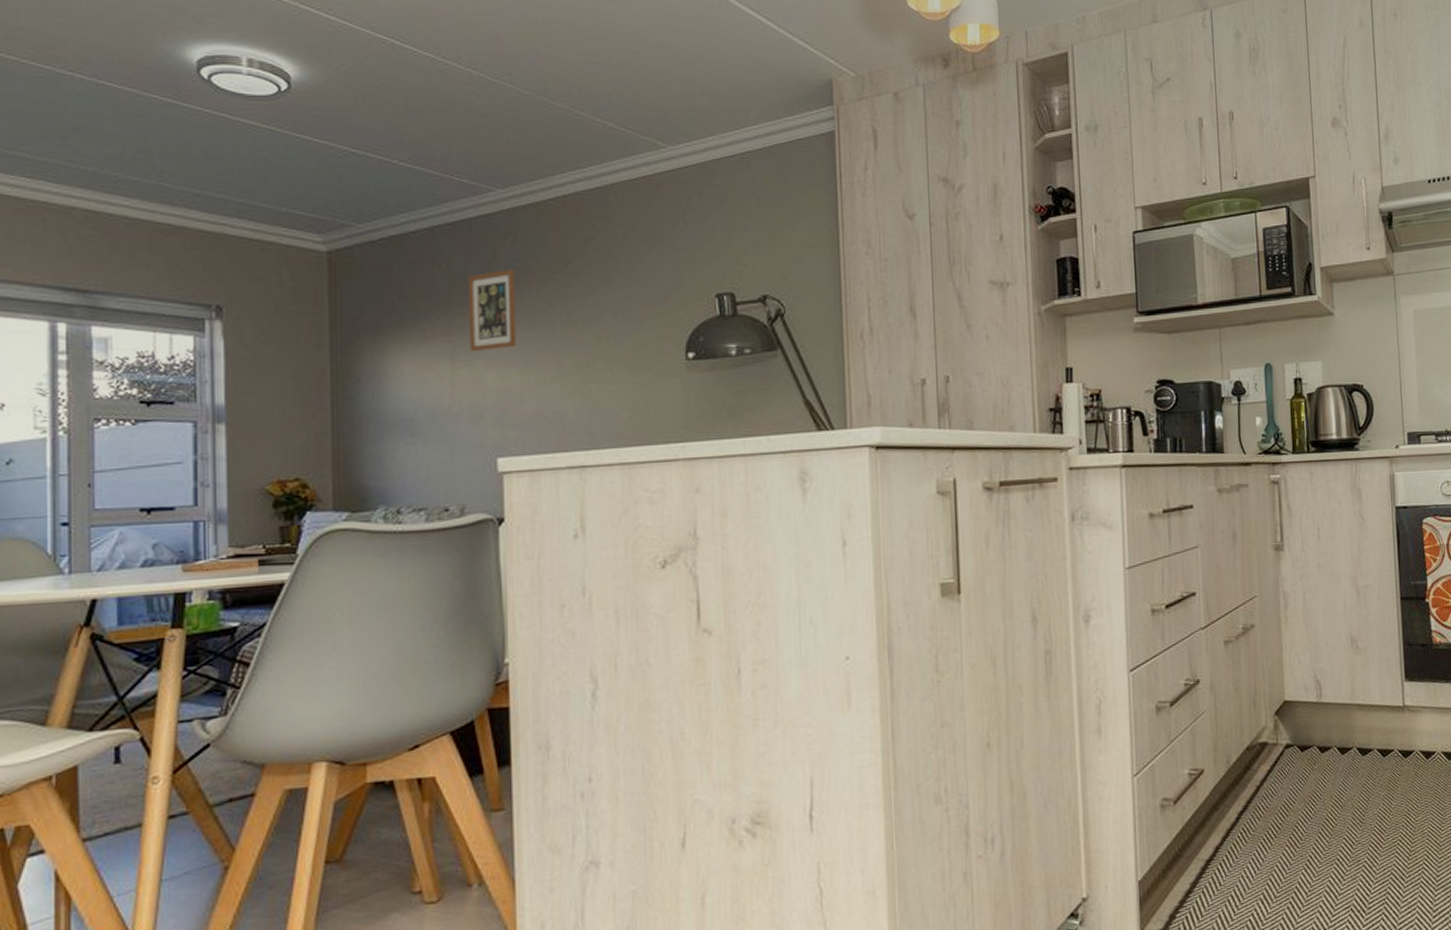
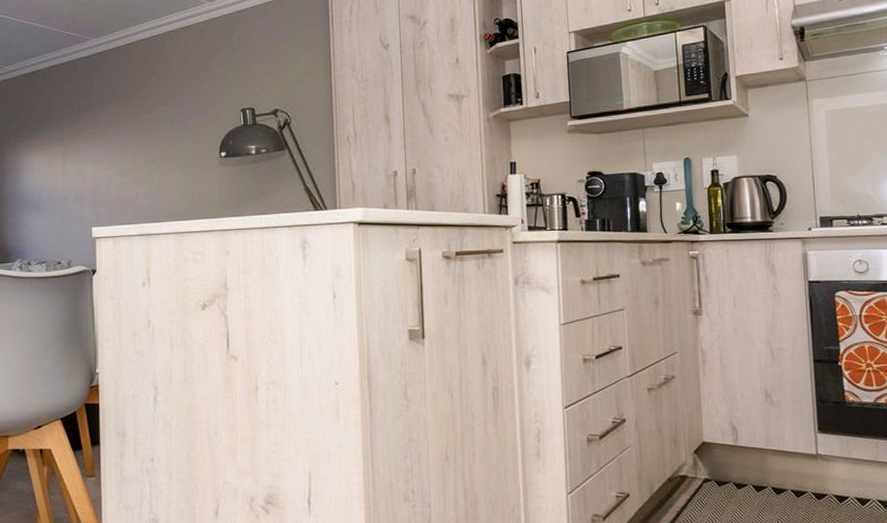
picture frame: present [468,269,516,352] -> none [74,94,105,153]

